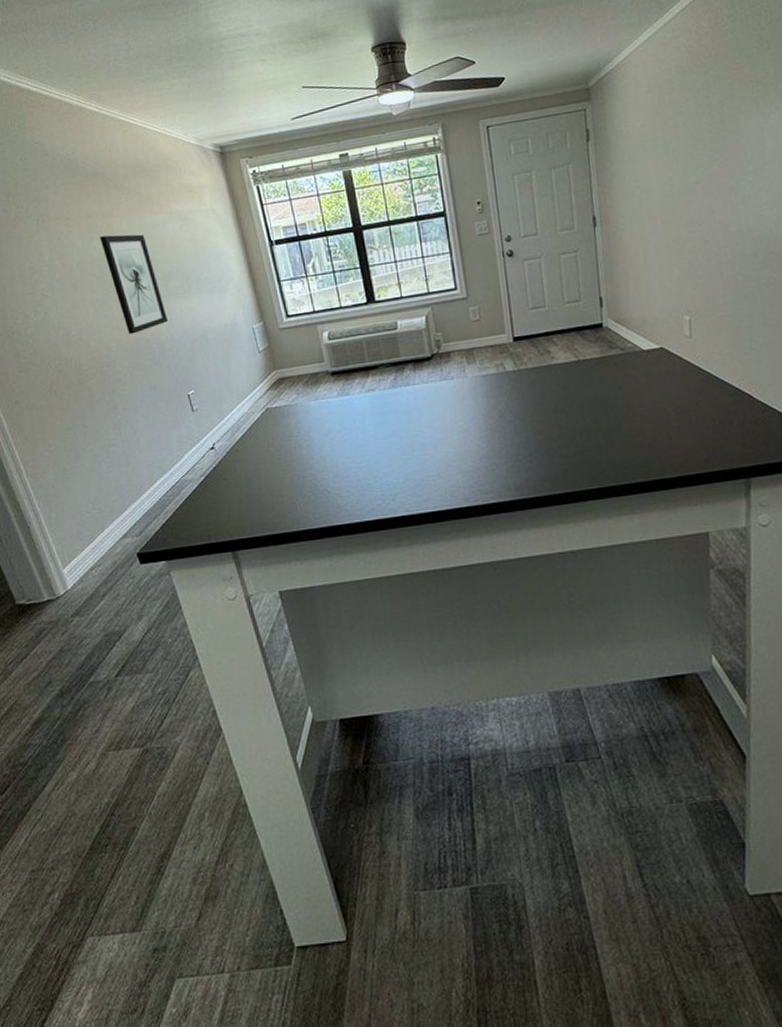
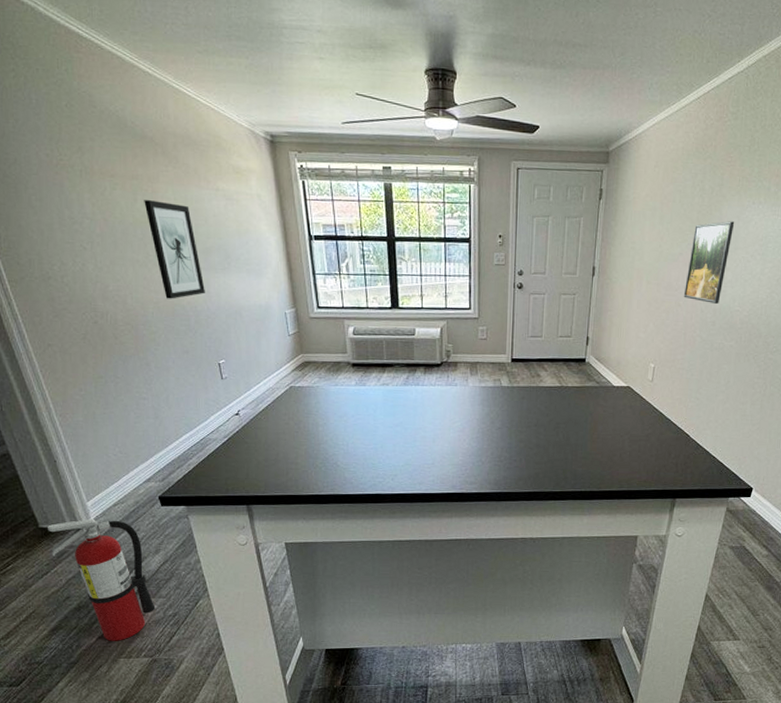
fire extinguisher: none [25,578,143,731] -> present [48,509,156,641]
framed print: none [708,133,758,233] -> present [683,221,735,304]

